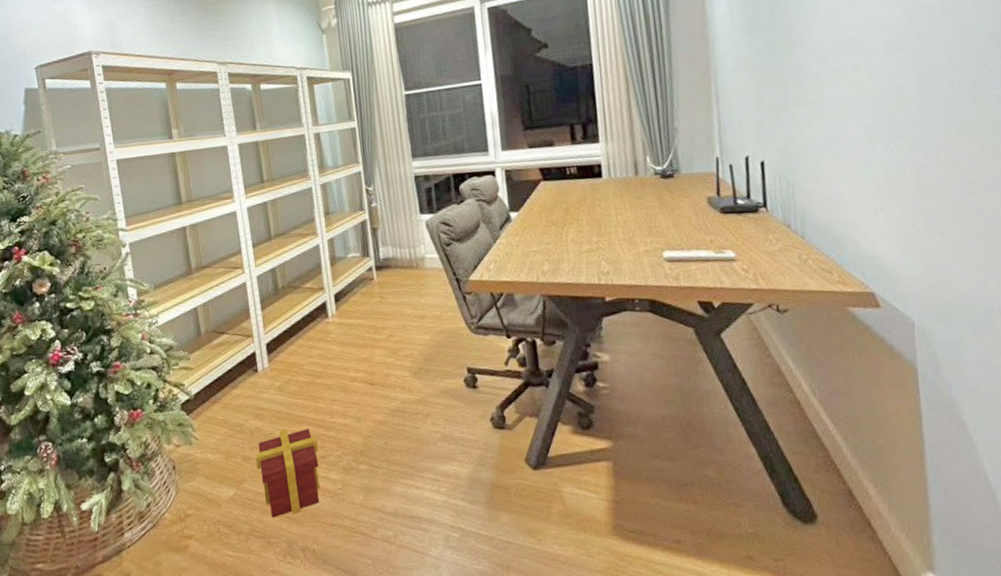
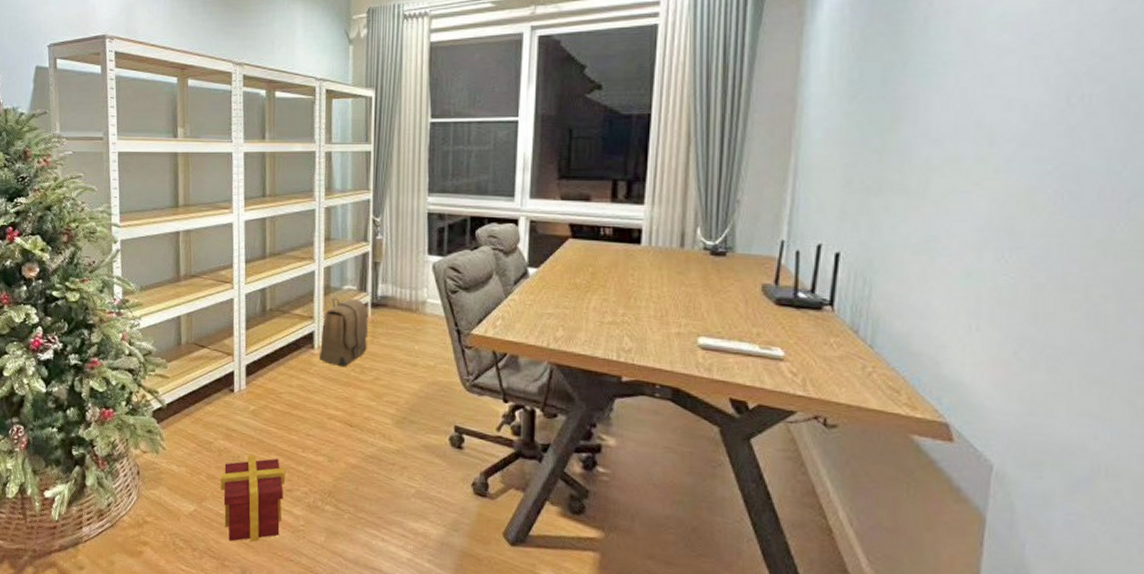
backpack: none [333,265,377,331] -> present [320,298,368,367]

